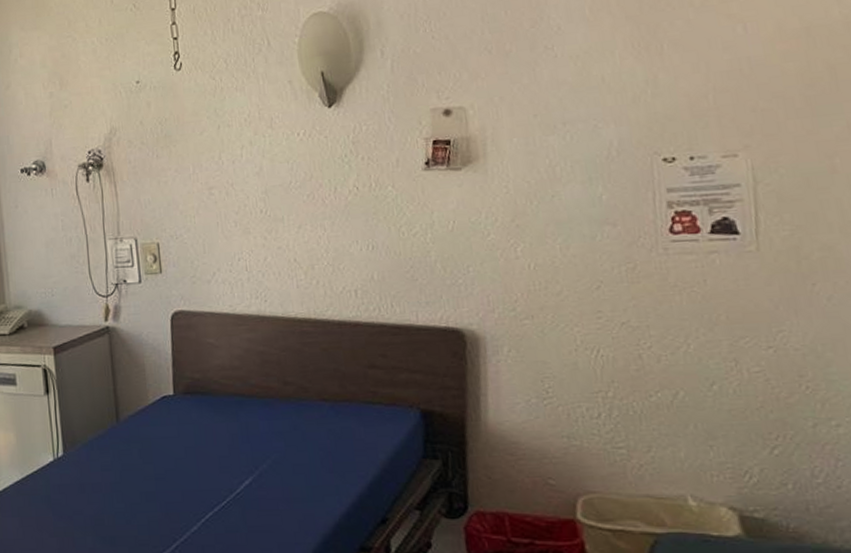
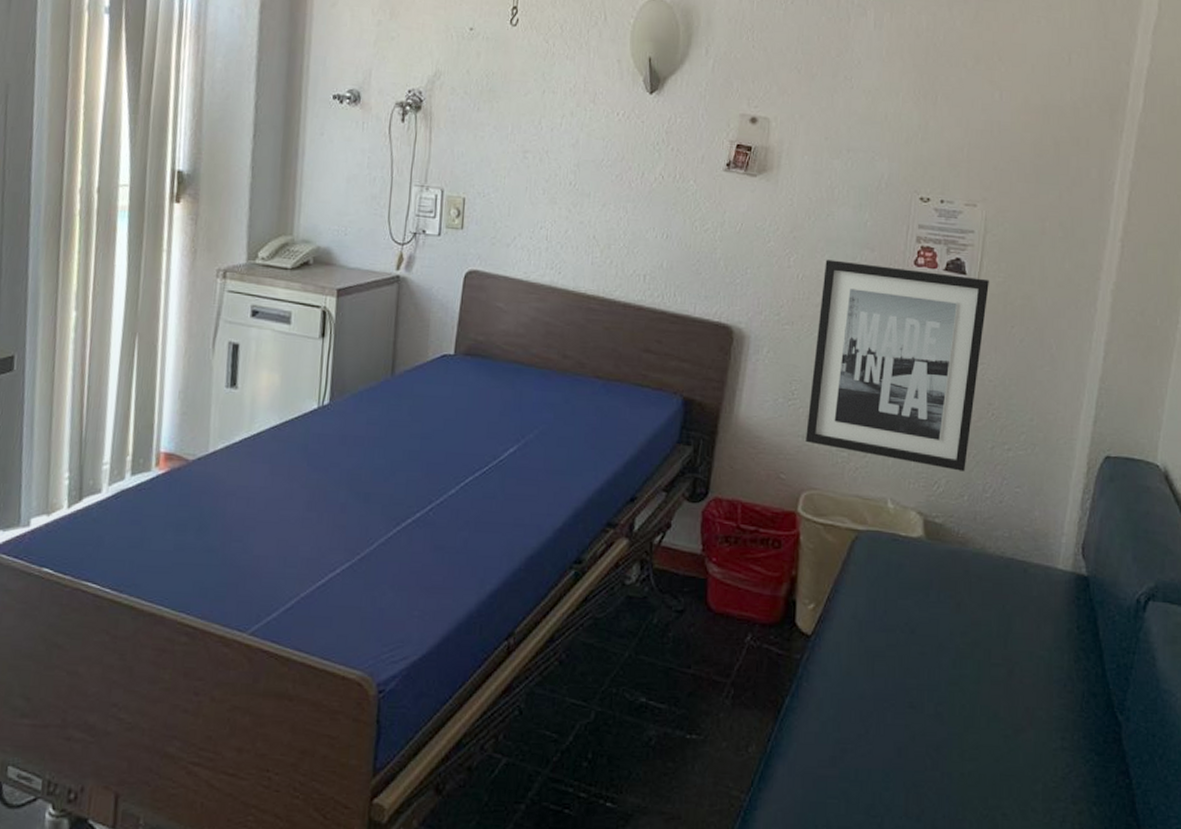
wall art: none [559,235,784,457] -> present [805,259,989,472]

